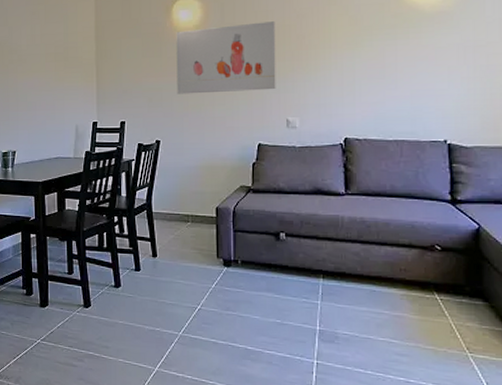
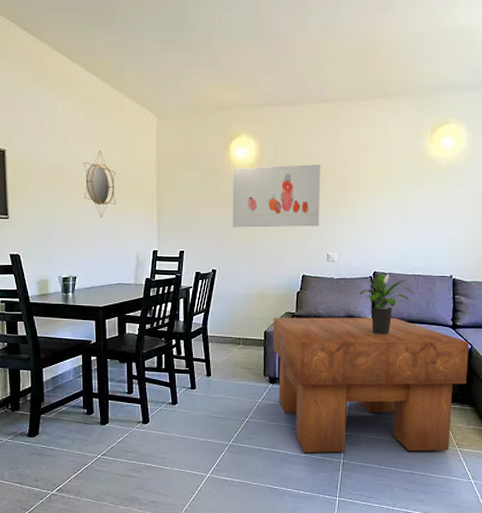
home mirror: none [23,23,55,91] -> present [84,150,116,218]
coffee table: none [225,191,476,356] -> present [272,317,470,453]
potted plant: none [327,139,397,212] -> present [359,273,414,336]

